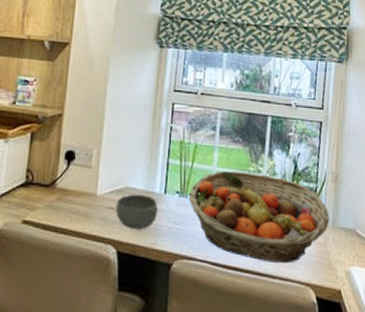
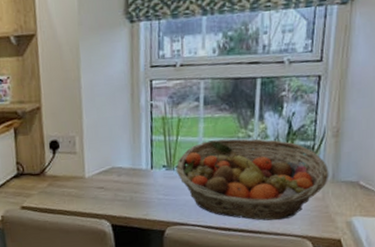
bowl: present [116,194,158,229] -> none [104,172,147,204]

